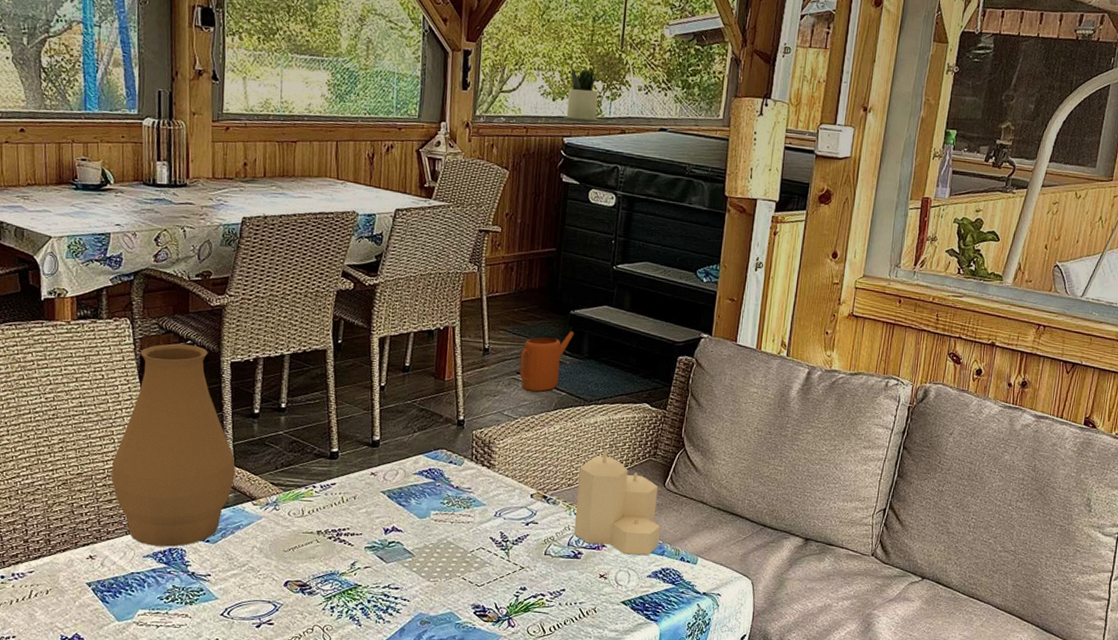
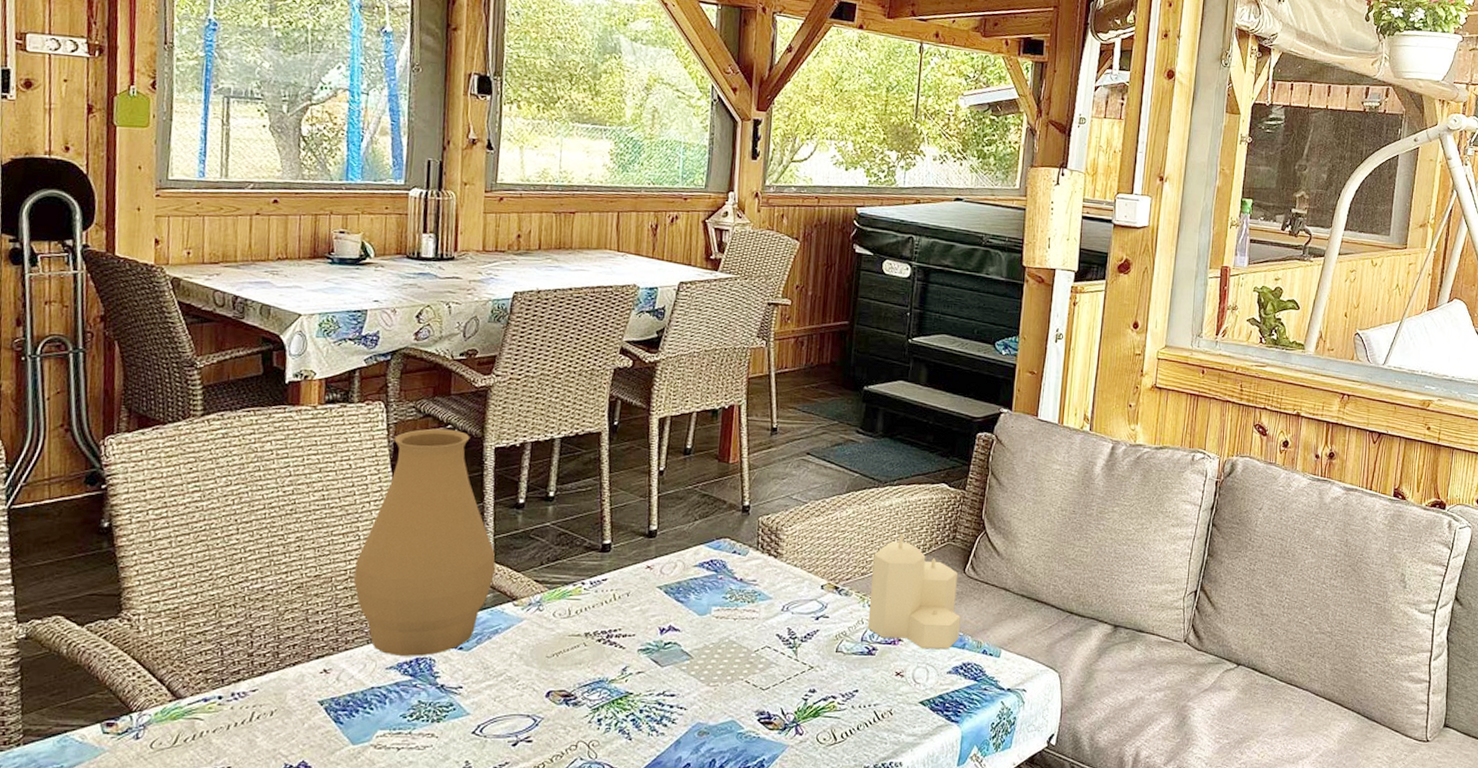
watering can: present [519,331,574,393] -> none [809,408,868,475]
planter: present [563,66,599,122] -> none [856,136,893,192]

